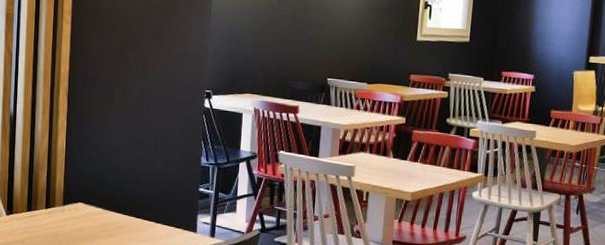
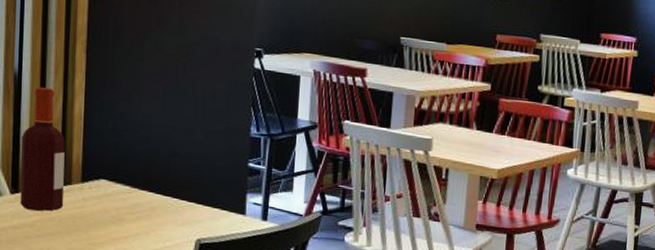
bottle: none [14,125,50,230] -> present [20,87,65,212]

